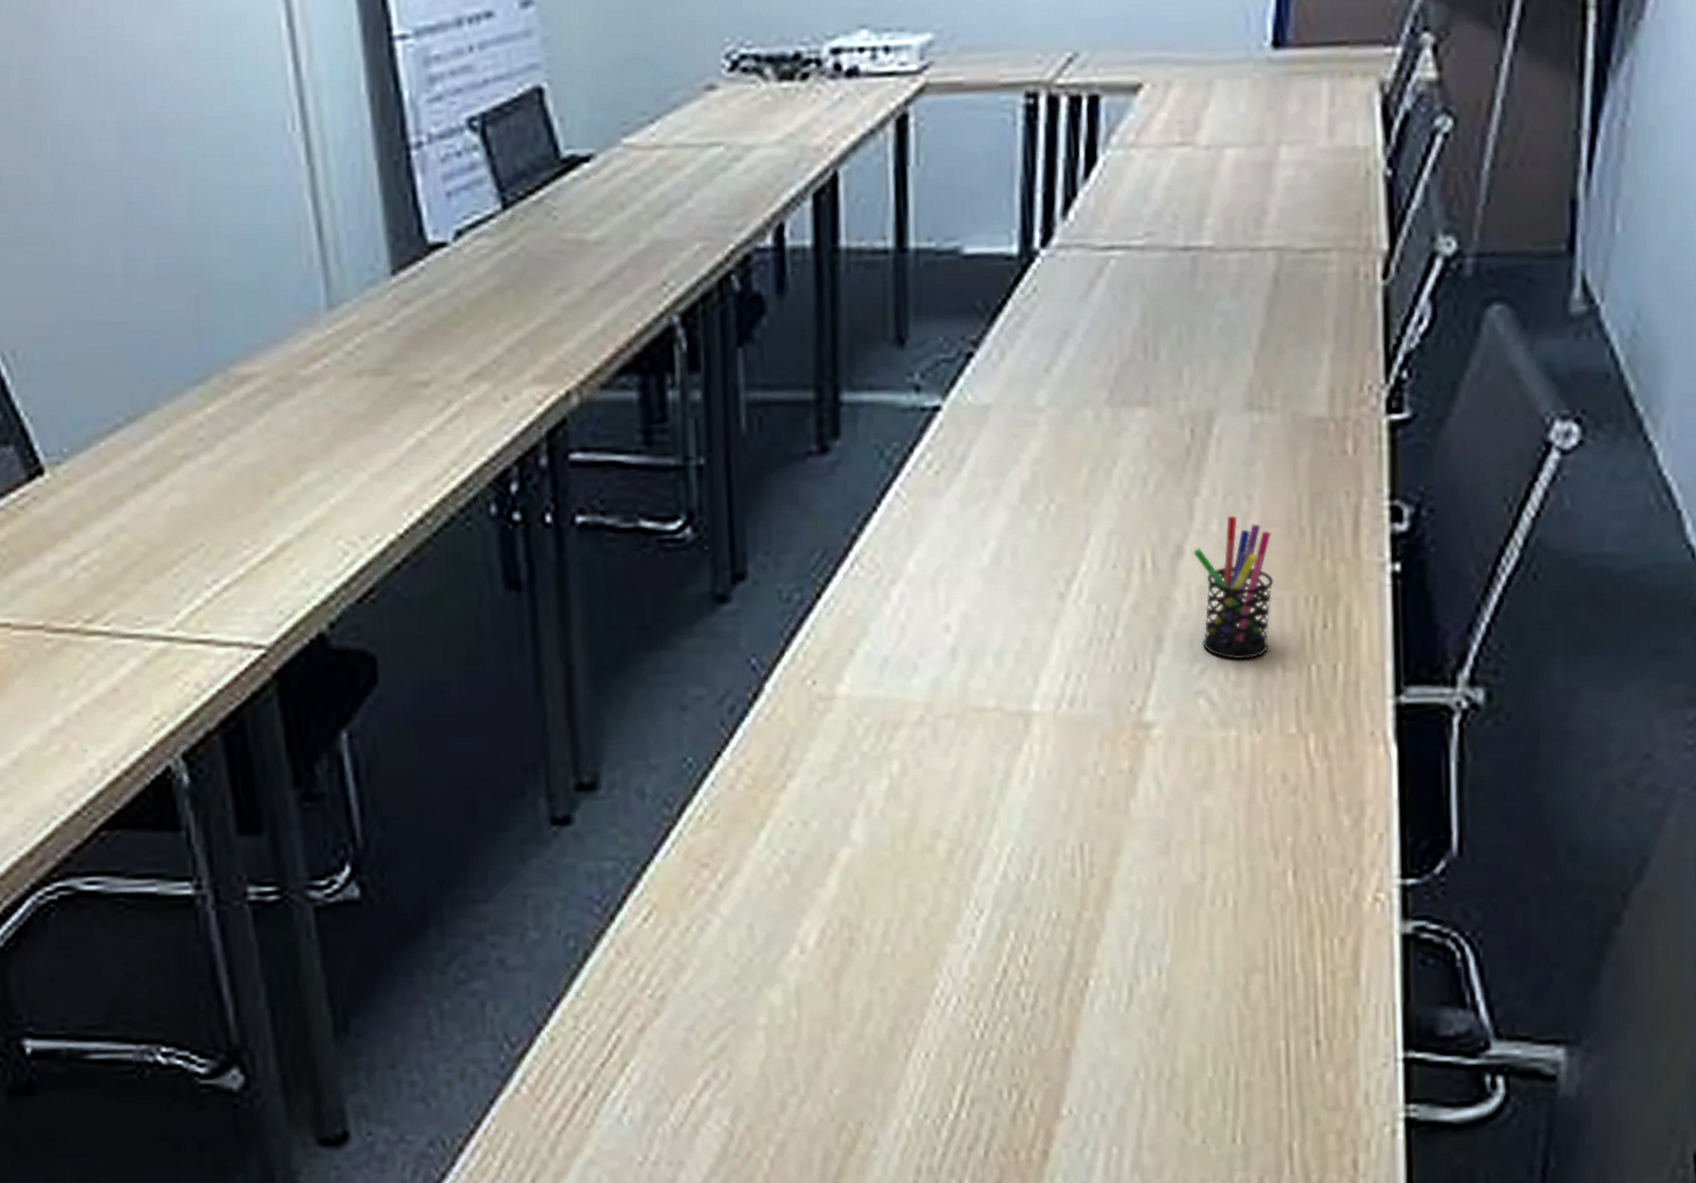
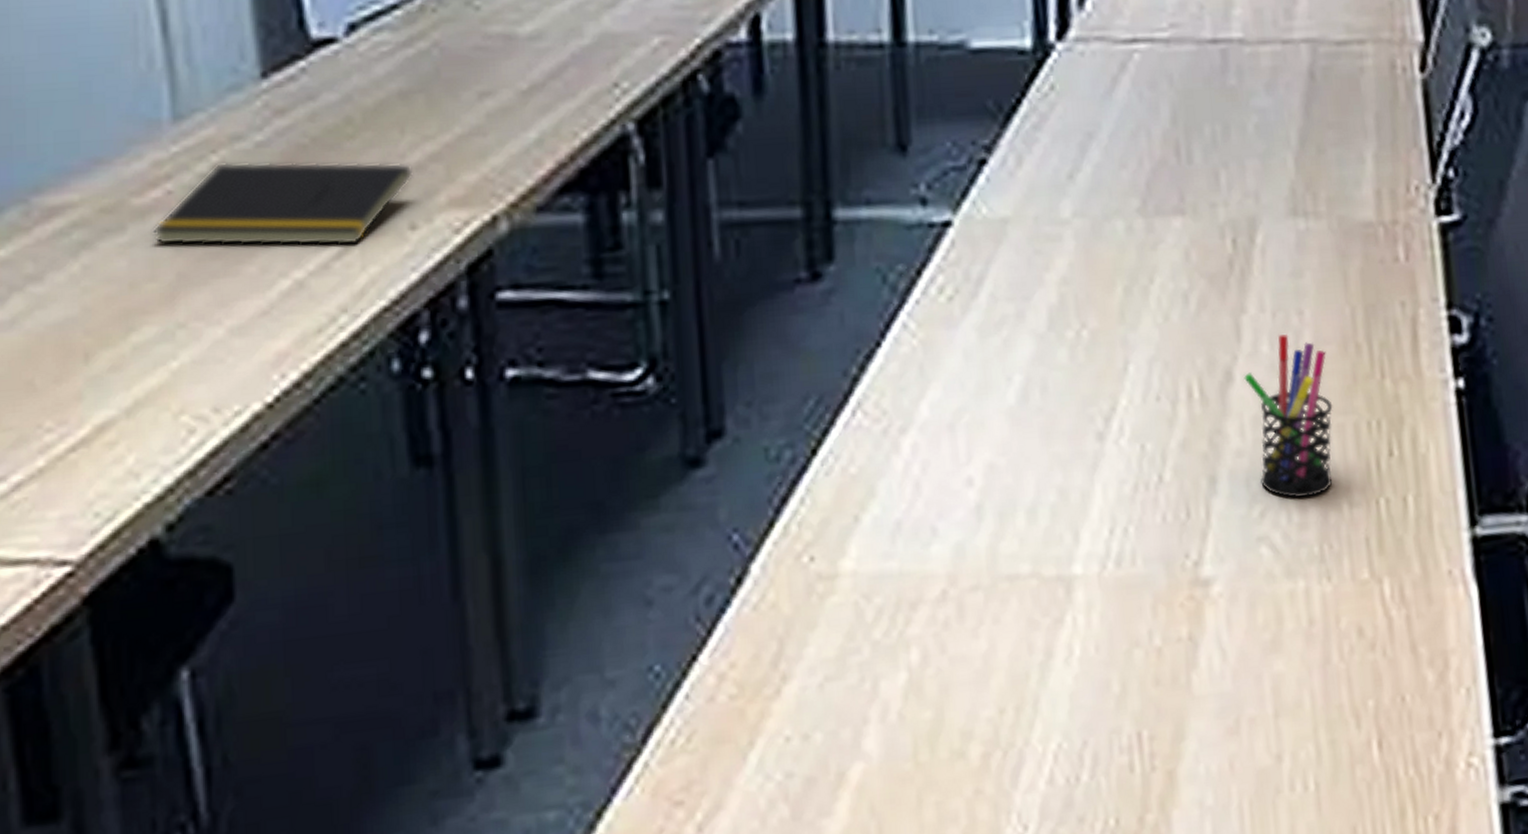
notepad: none [315,342,505,412] -> present [152,162,413,246]

